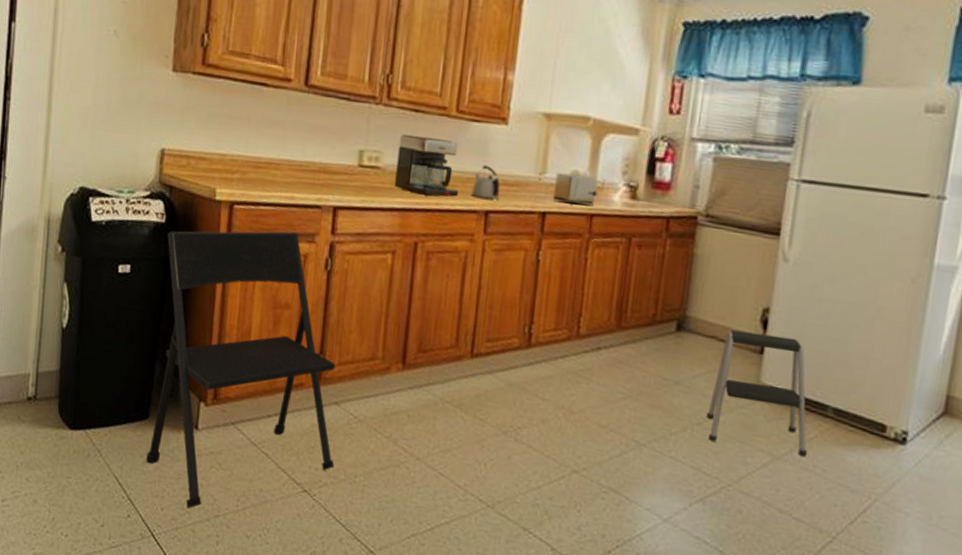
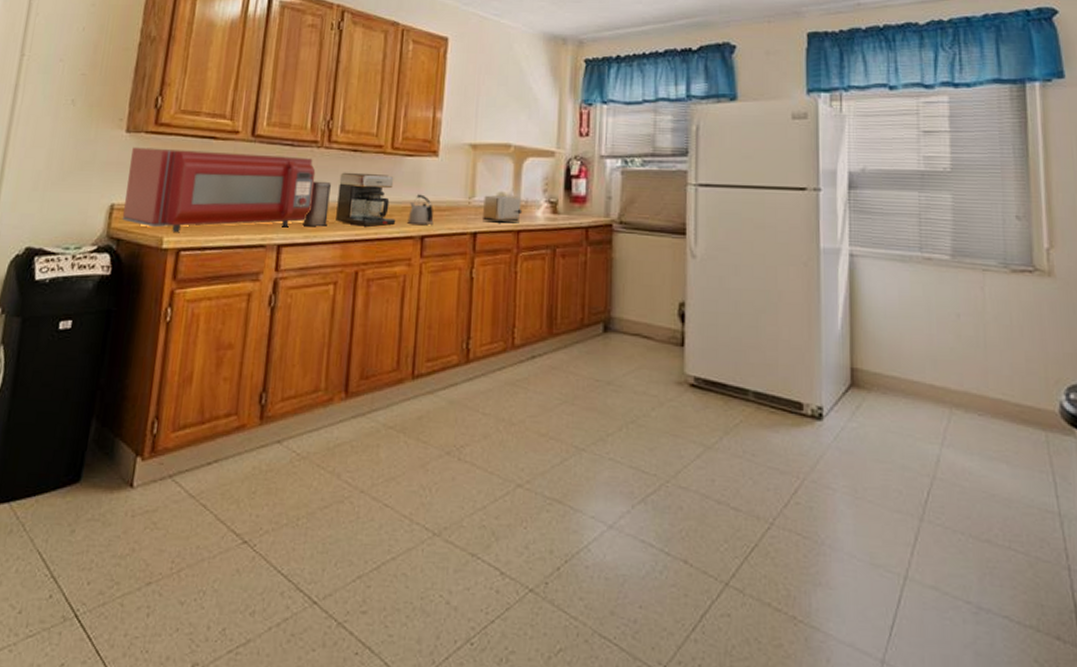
folding chair: present [146,231,336,509] -> none [74,273,278,580]
microwave: none [173,88,374,189] -> present [122,147,316,232]
canister: none [360,141,390,192] -> present [302,181,331,227]
step stool: present [707,329,808,457] -> none [639,325,736,444]

